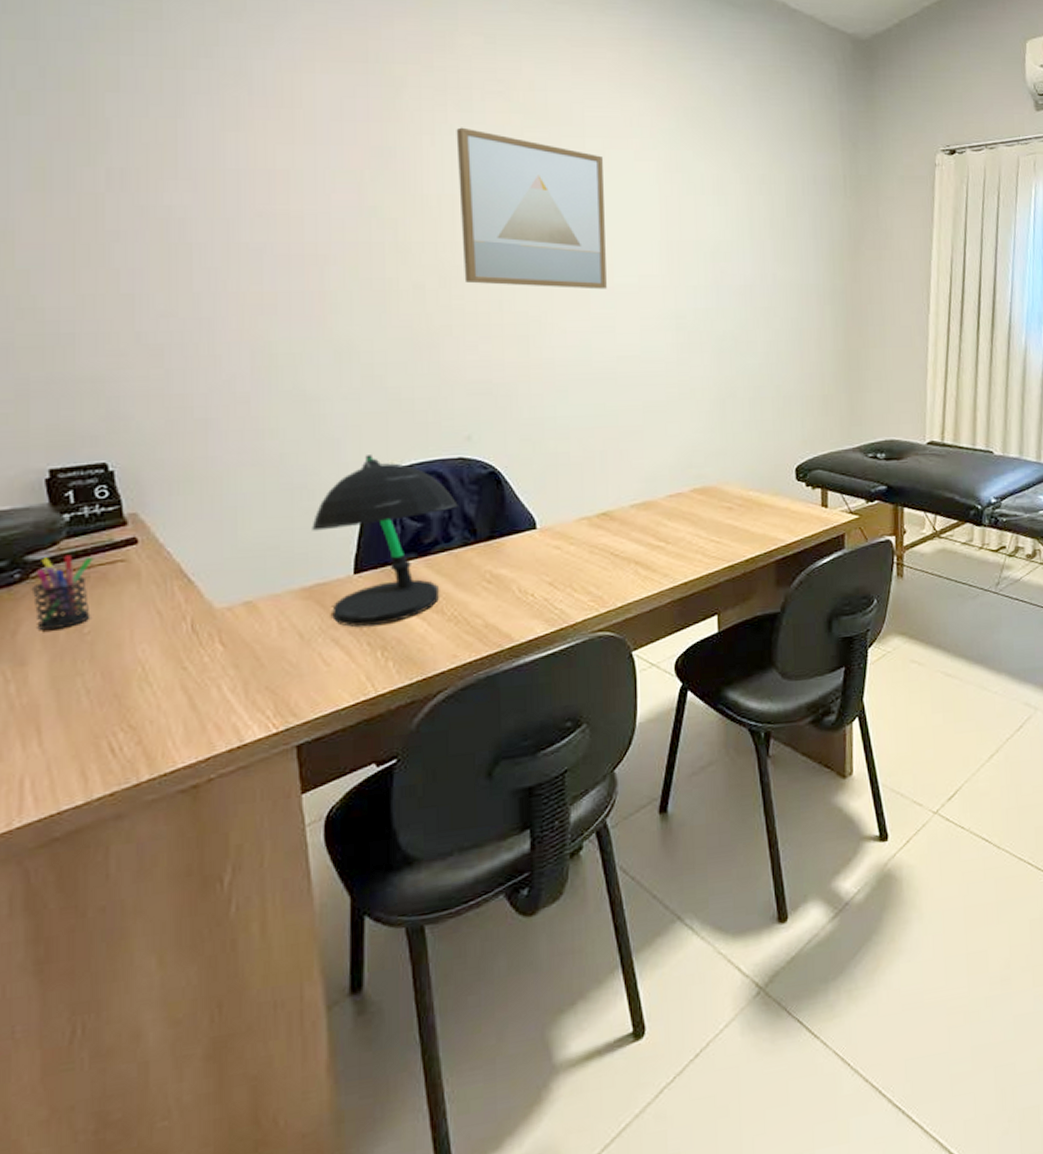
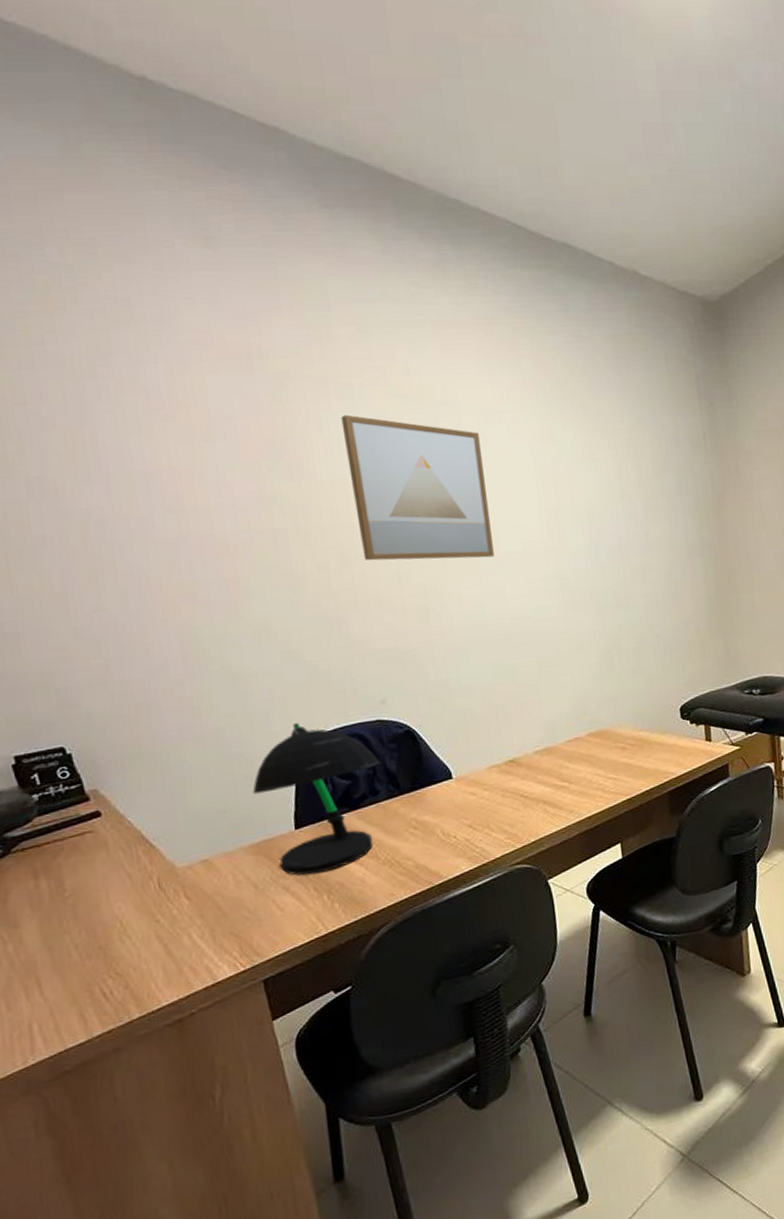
pen holder: present [31,554,94,631] -> none [13,829,69,897]

